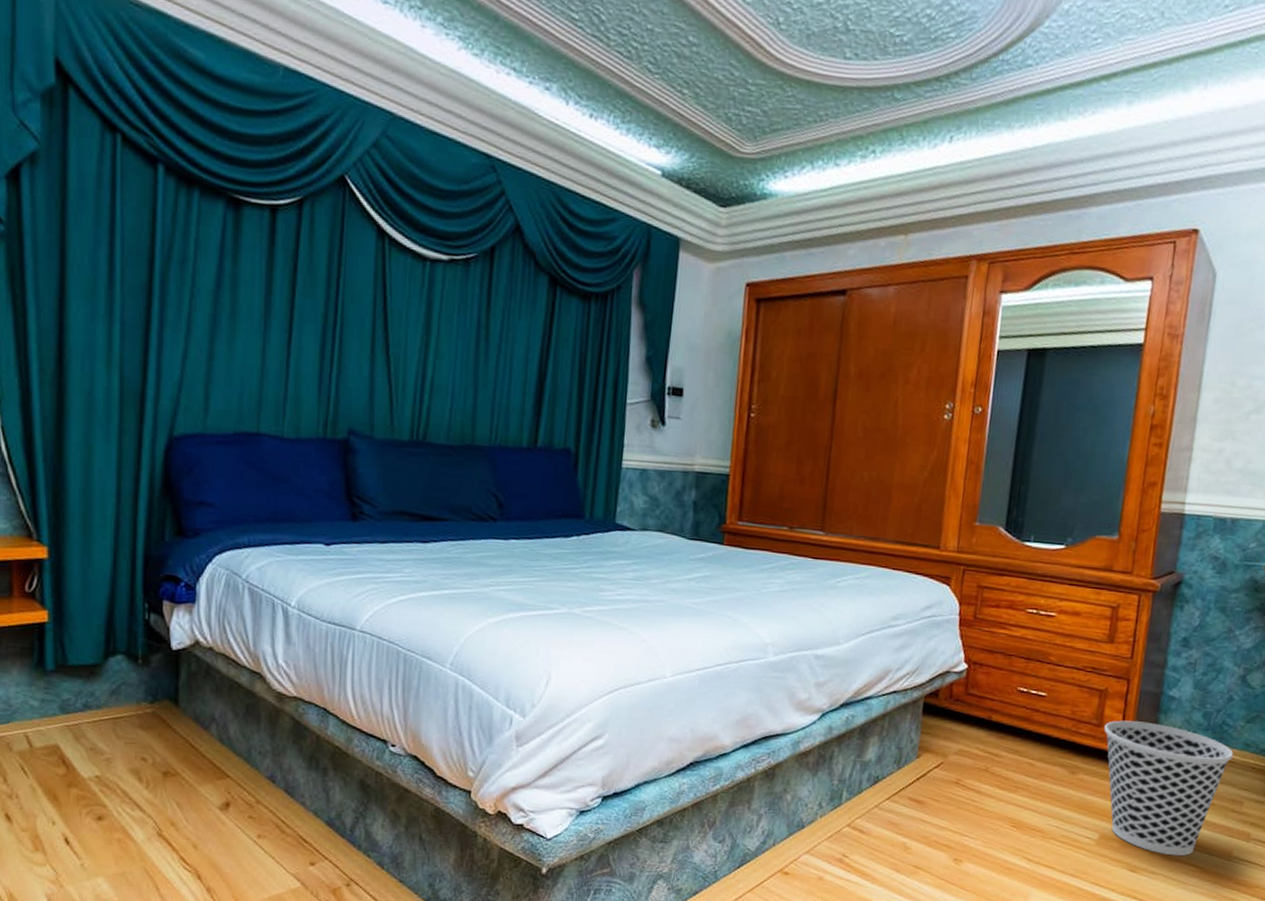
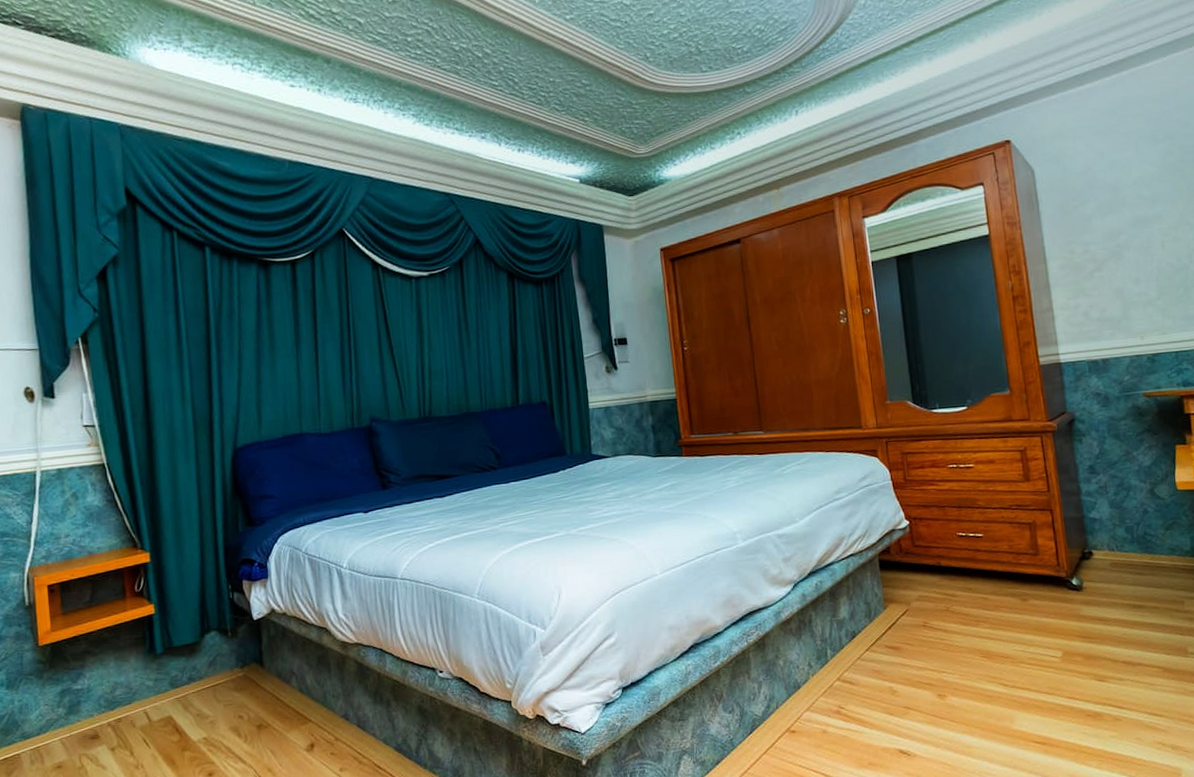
wastebasket: present [1104,720,1234,856] -> none [1041,544,1162,661]

